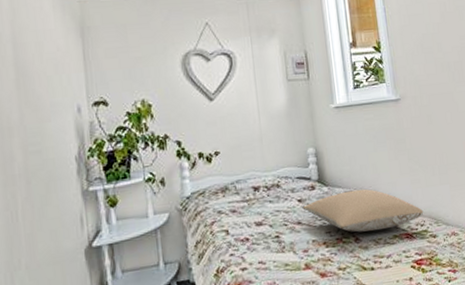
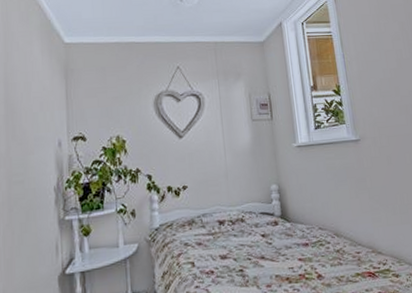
pillow: present [303,188,424,233] -> none [267,226,386,269]

